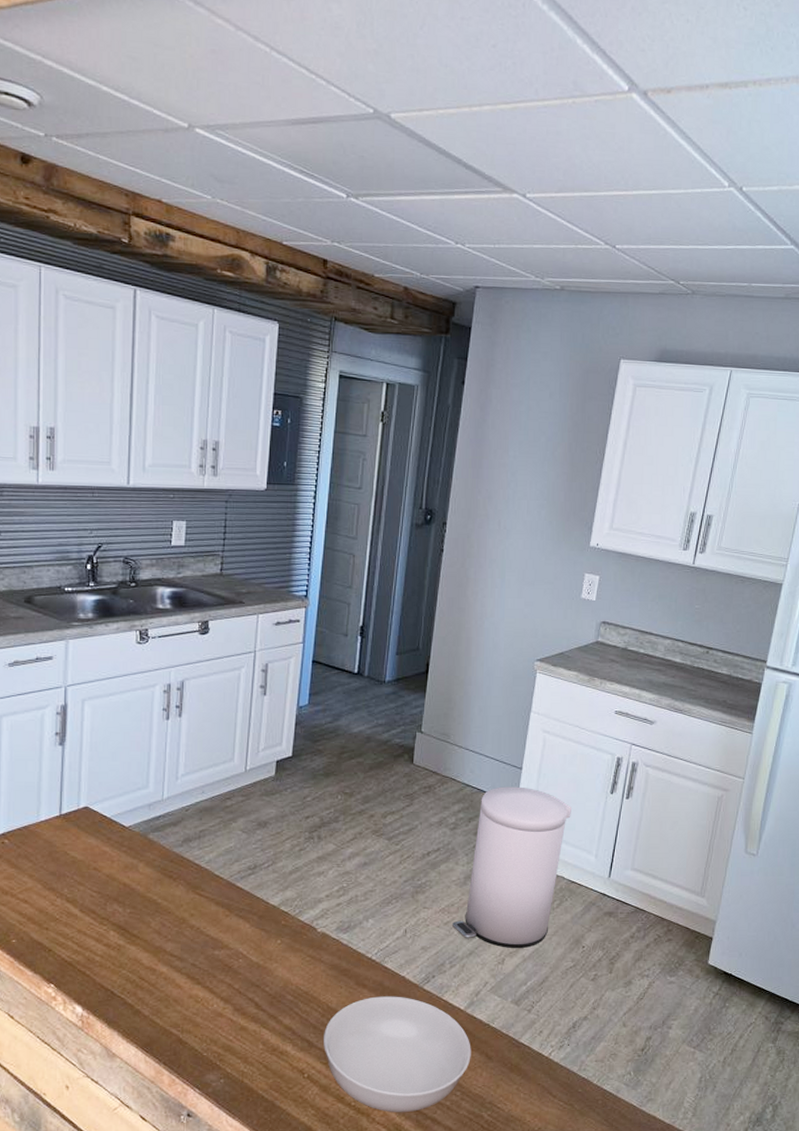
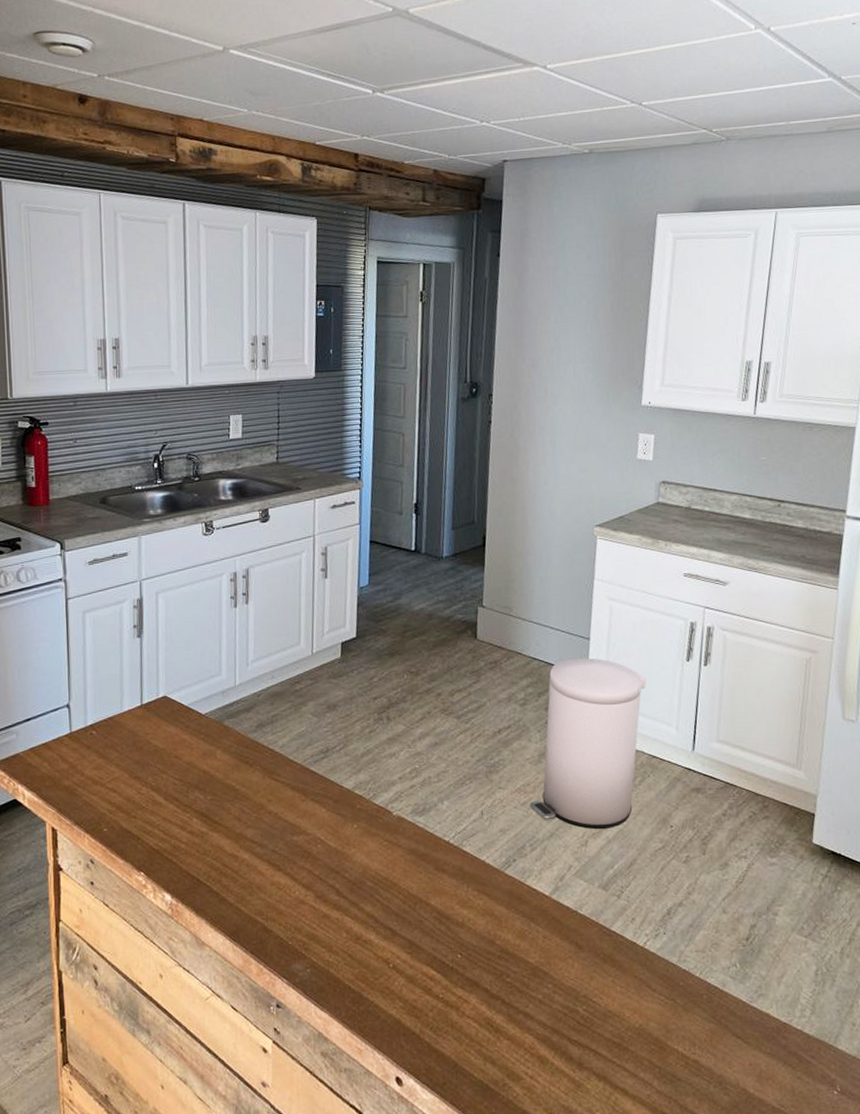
bowl: present [324,996,471,1113] -> none [406,881,561,1007]

